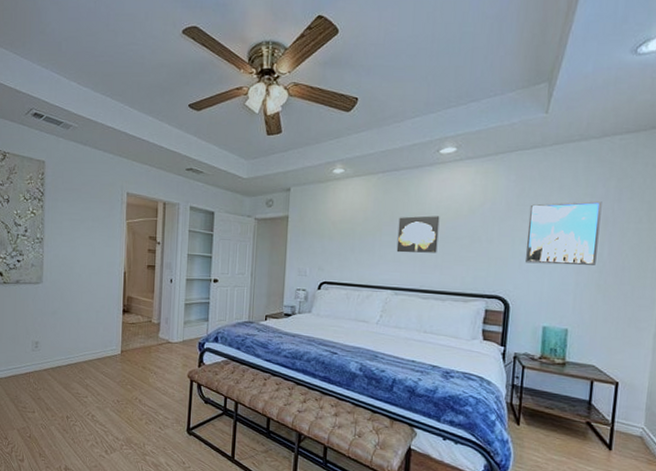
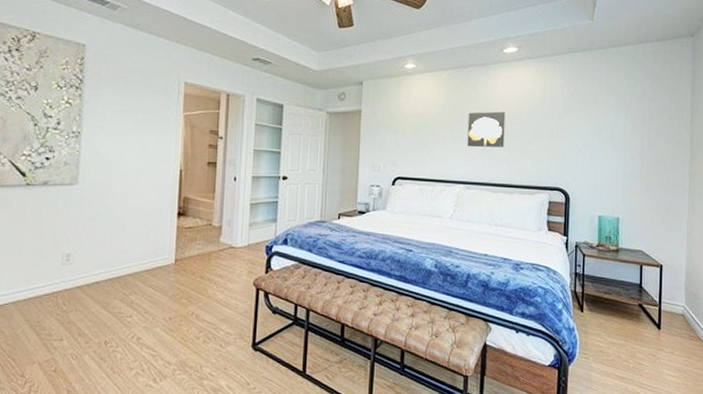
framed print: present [525,201,602,265] -> none [580,100,640,158]

